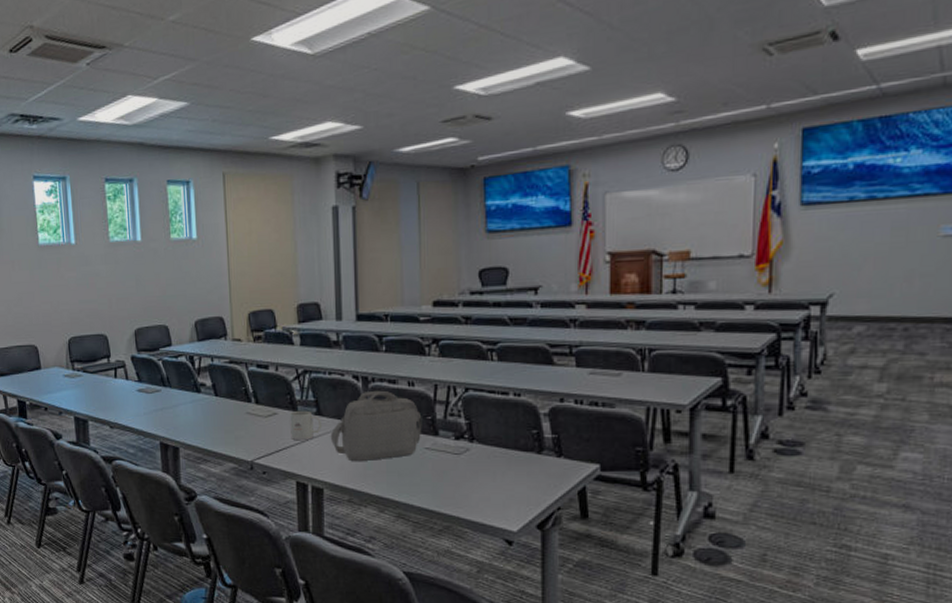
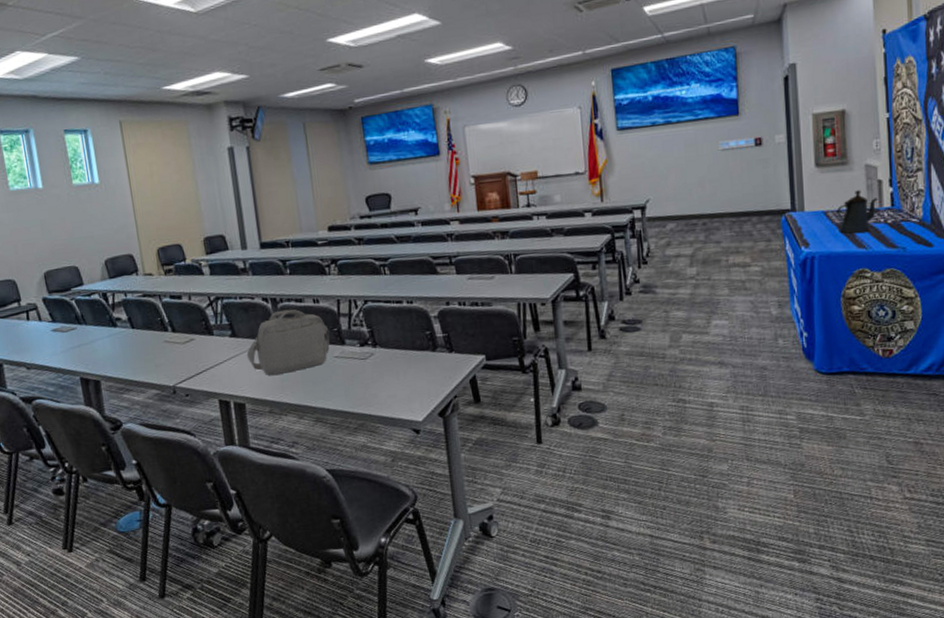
mug: present [289,410,321,441] -> none [206,333,238,363]

